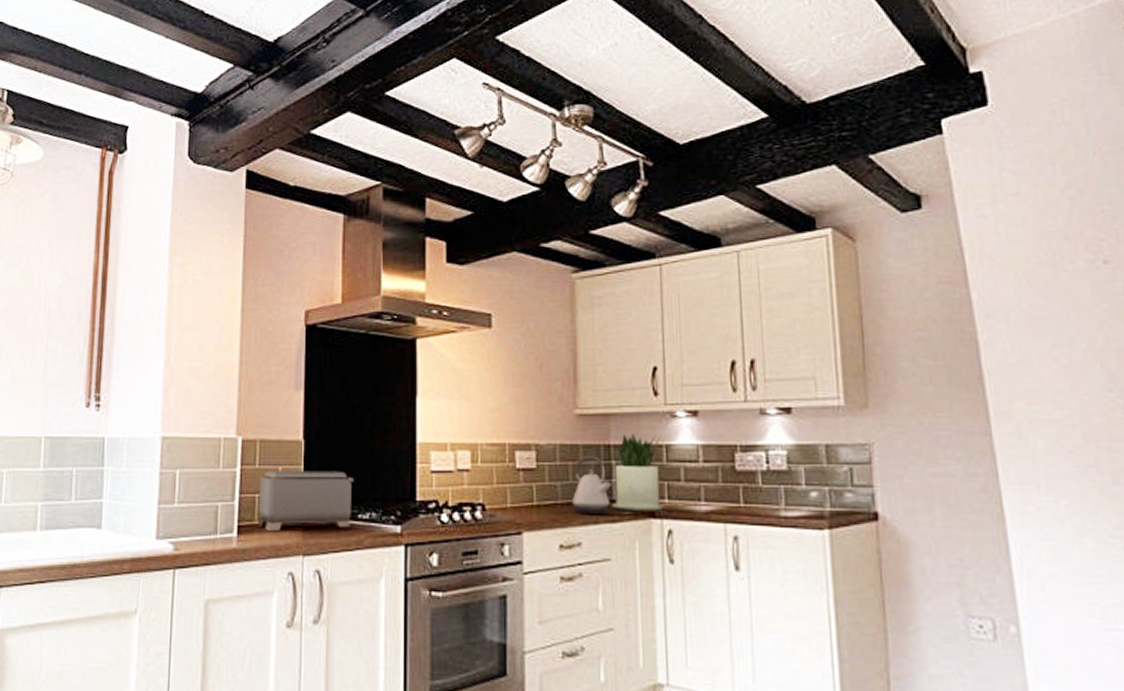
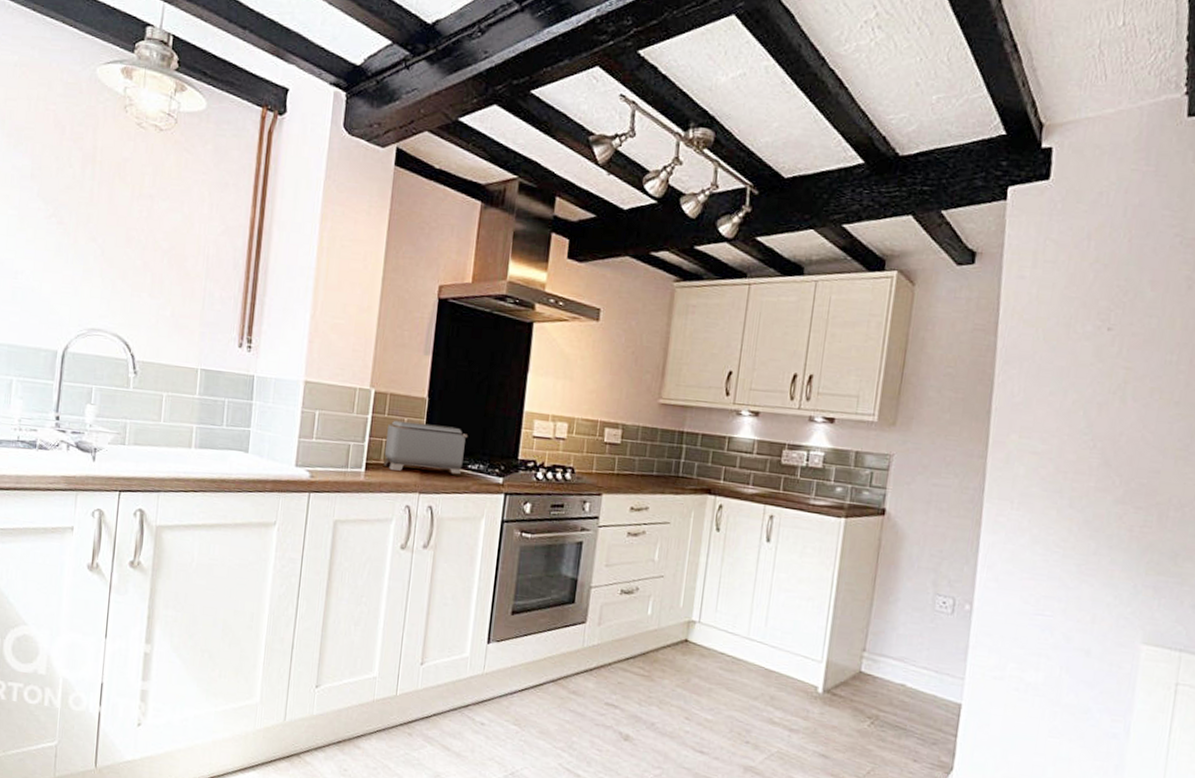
kettle: present [571,456,612,515] -> none [645,438,680,488]
planter: present [611,434,665,512] -> none [676,424,725,490]

